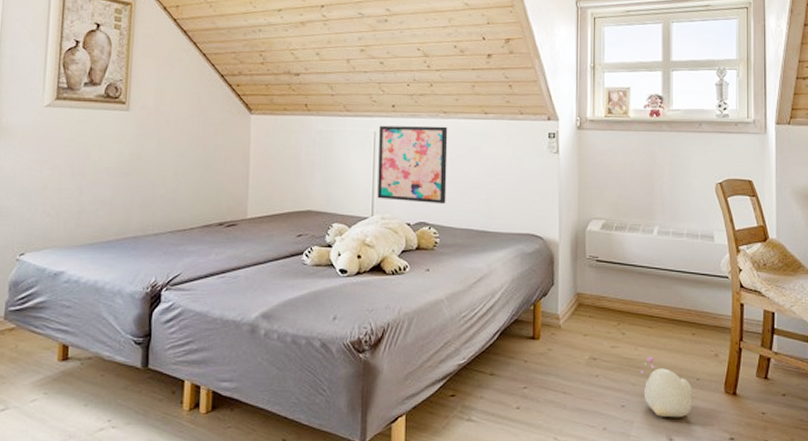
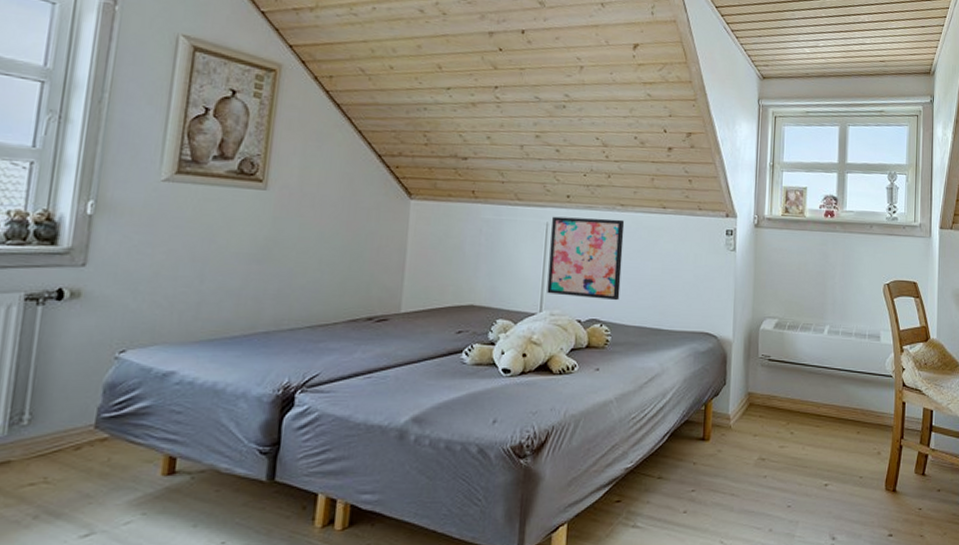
plush toy: present [641,356,693,418] -> none [807,455,856,517]

